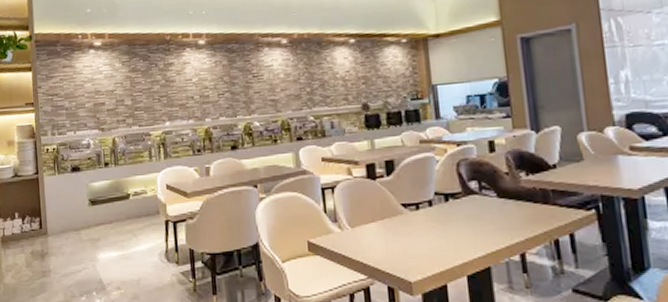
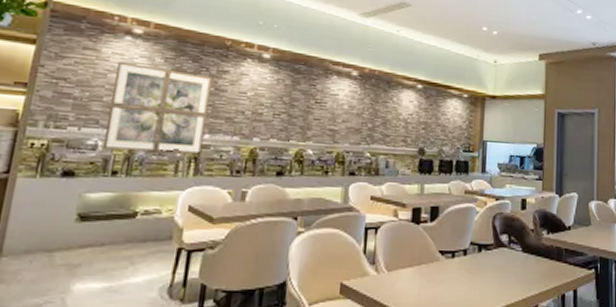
wall art: none [89,71,167,146] -> present [102,61,212,155]

